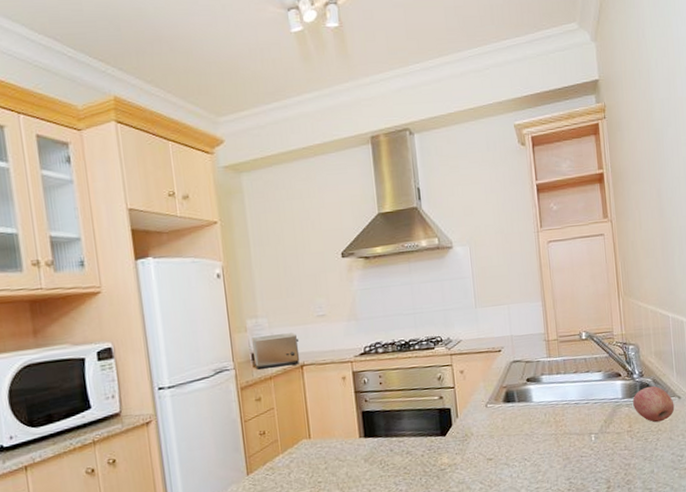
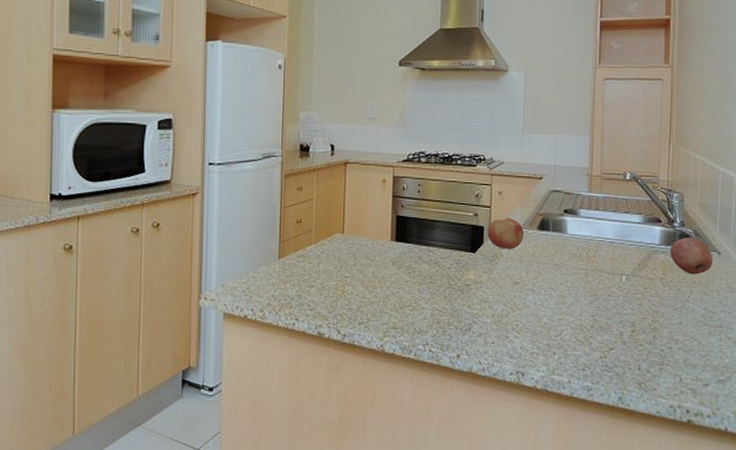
toaster: present [251,333,300,369] -> none [300,129,347,161]
fruit: none [454,395,491,428] -> present [487,217,524,249]

